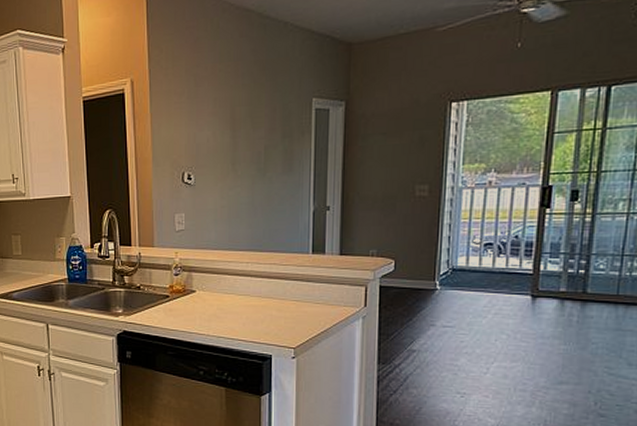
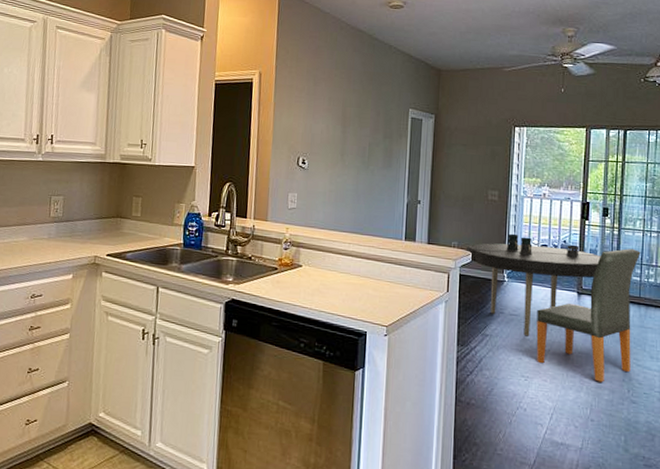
dining table: none [388,233,566,349] -> present [467,233,601,337]
dining chair: none [476,236,623,395] -> present [536,248,641,382]

